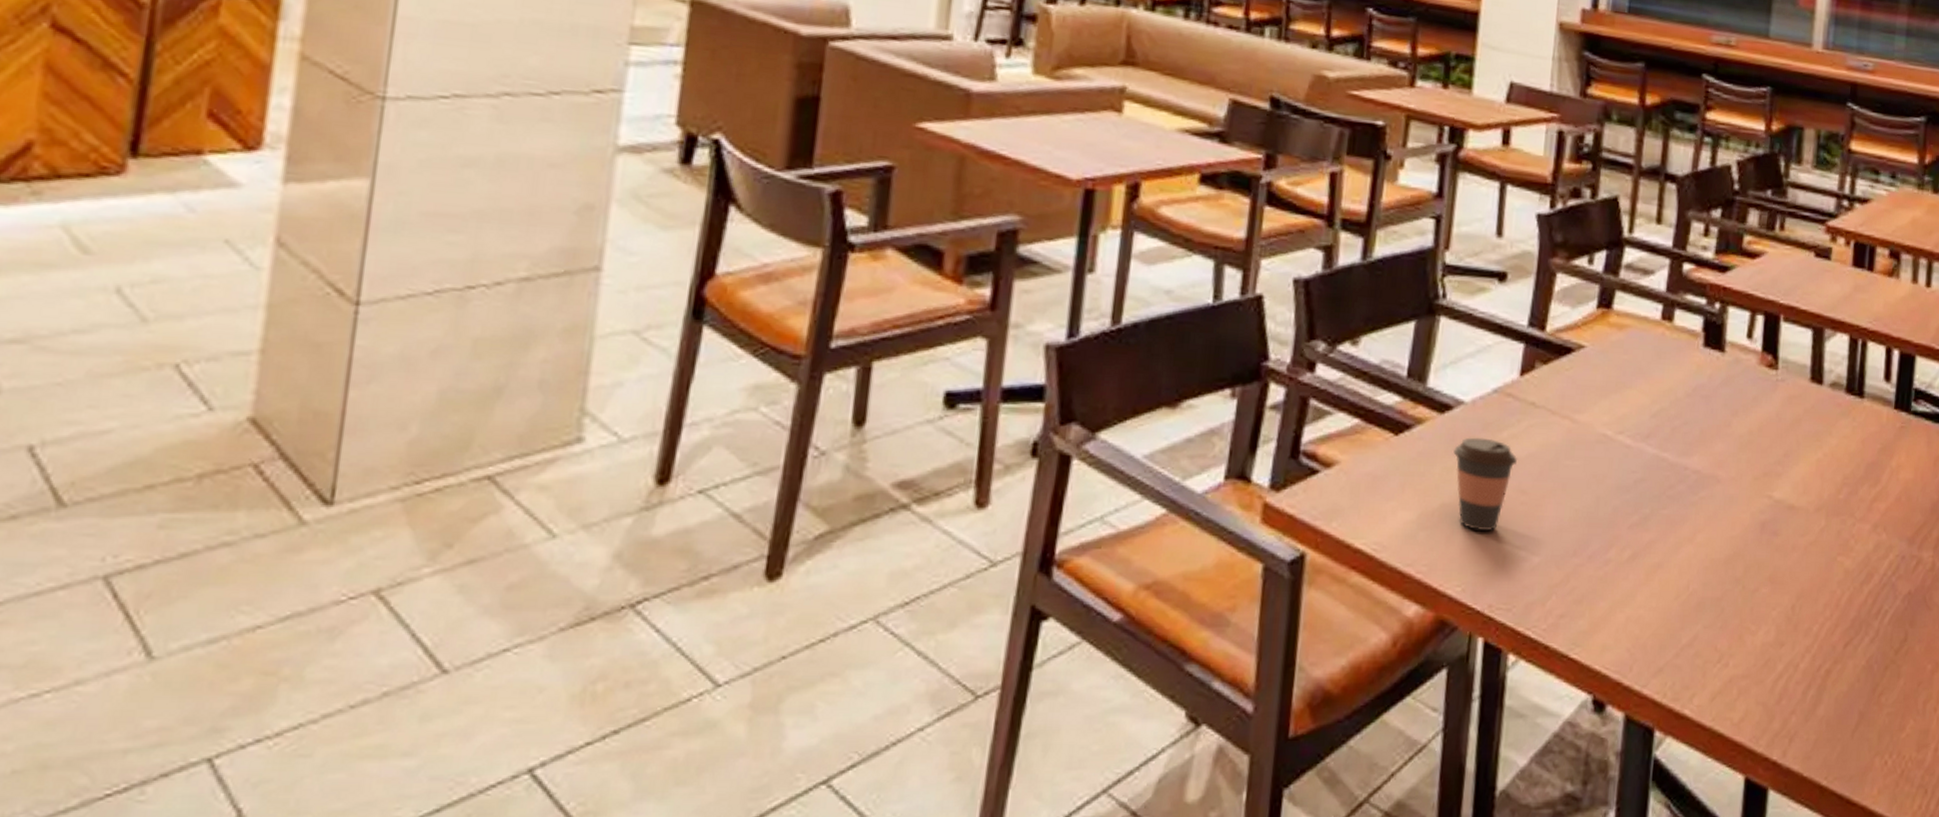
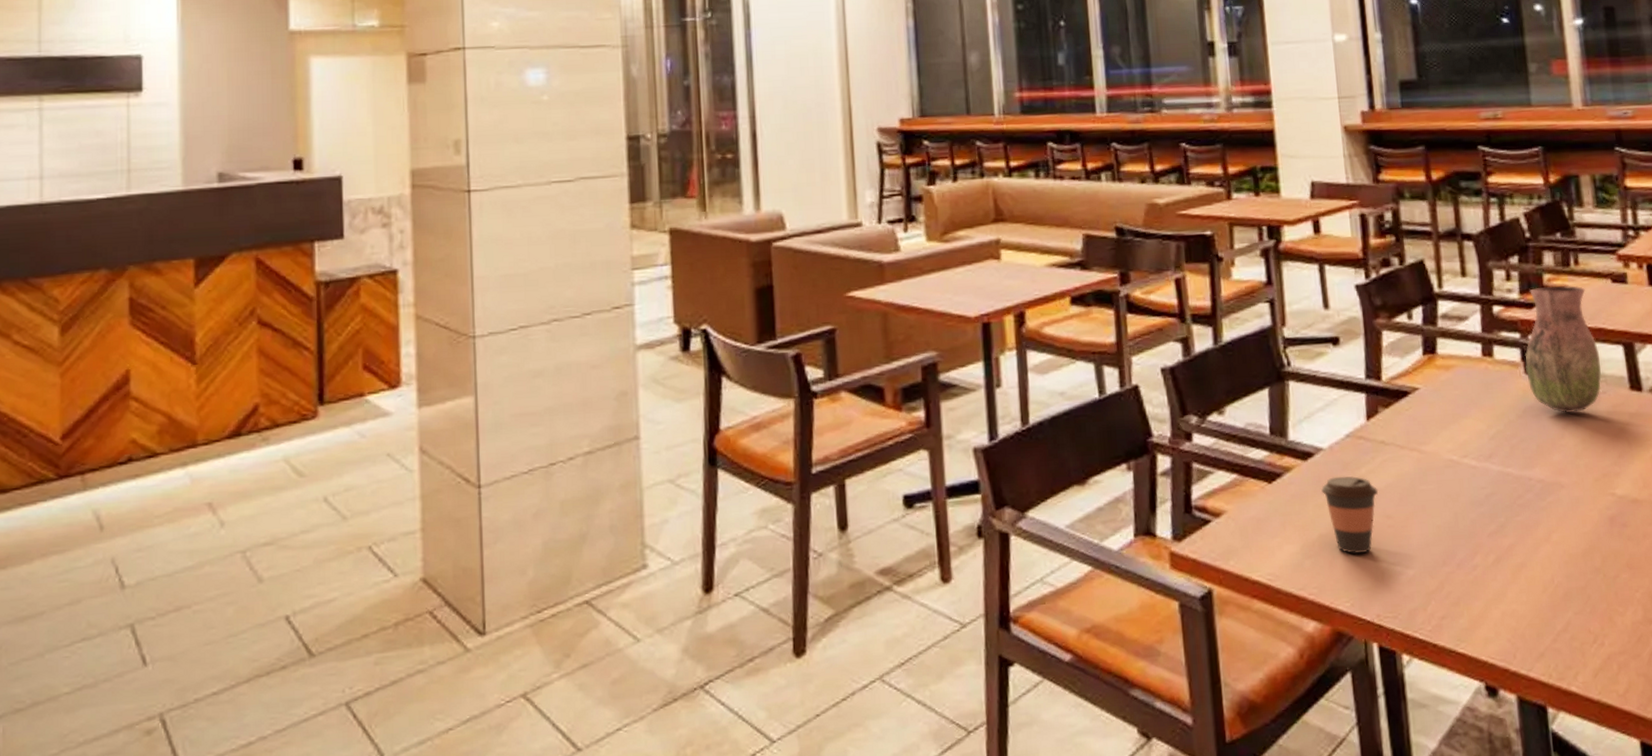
vase: none [1704,249,1787,399] -> present [1524,285,1602,414]

